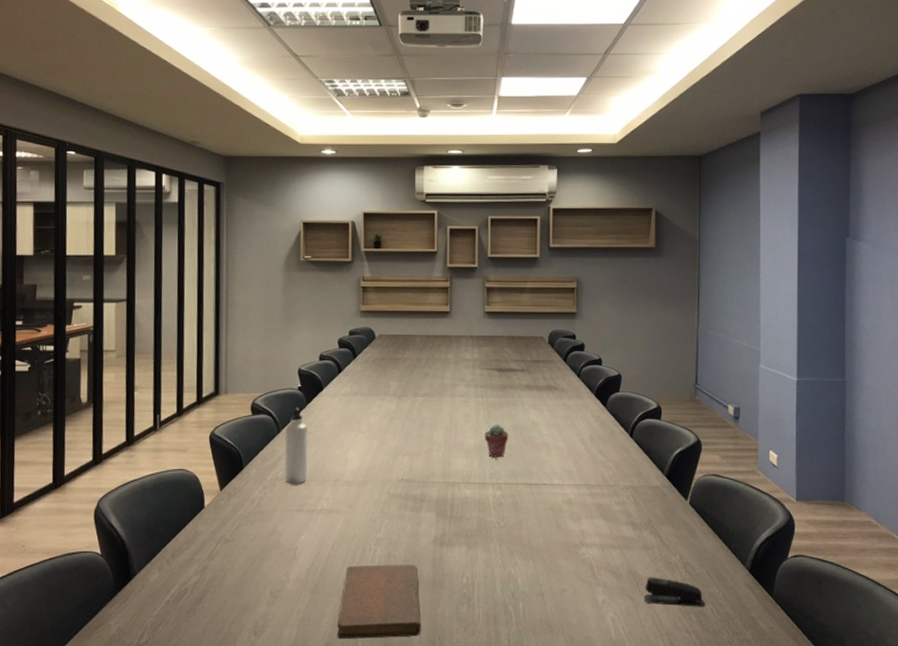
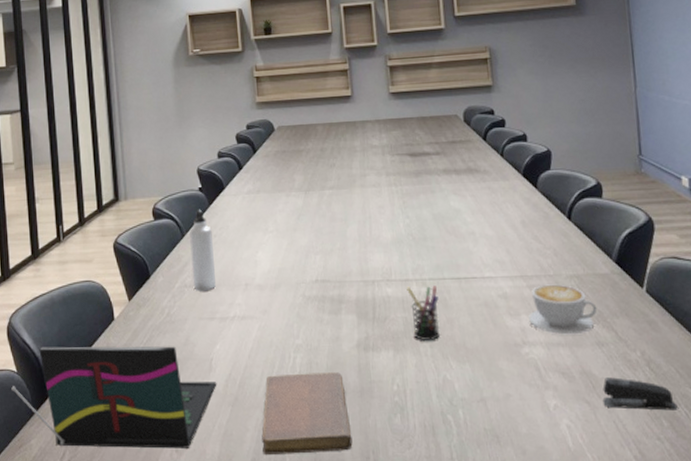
laptop: none [94,531,300,631] -> present [11,346,217,449]
pen holder: none [483,489,511,540] -> present [407,286,440,342]
potted succulent: present [484,424,509,458] -> none [401,214,430,251]
coffee cup: none [588,493,647,539] -> present [529,284,598,335]

